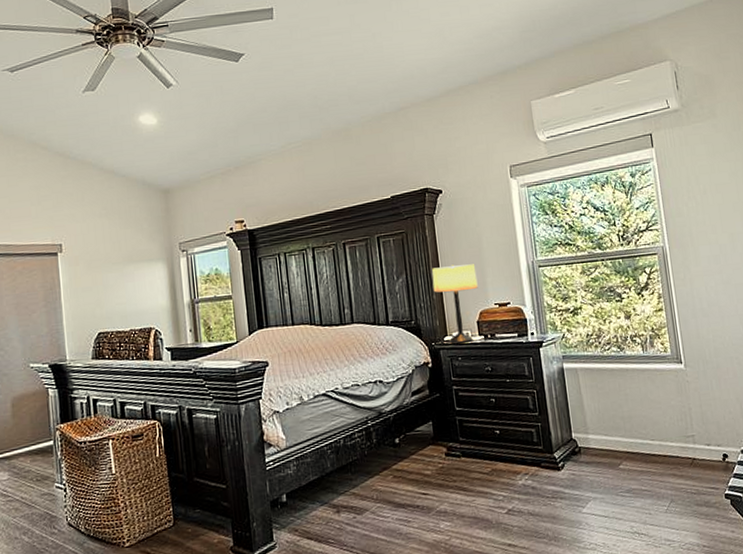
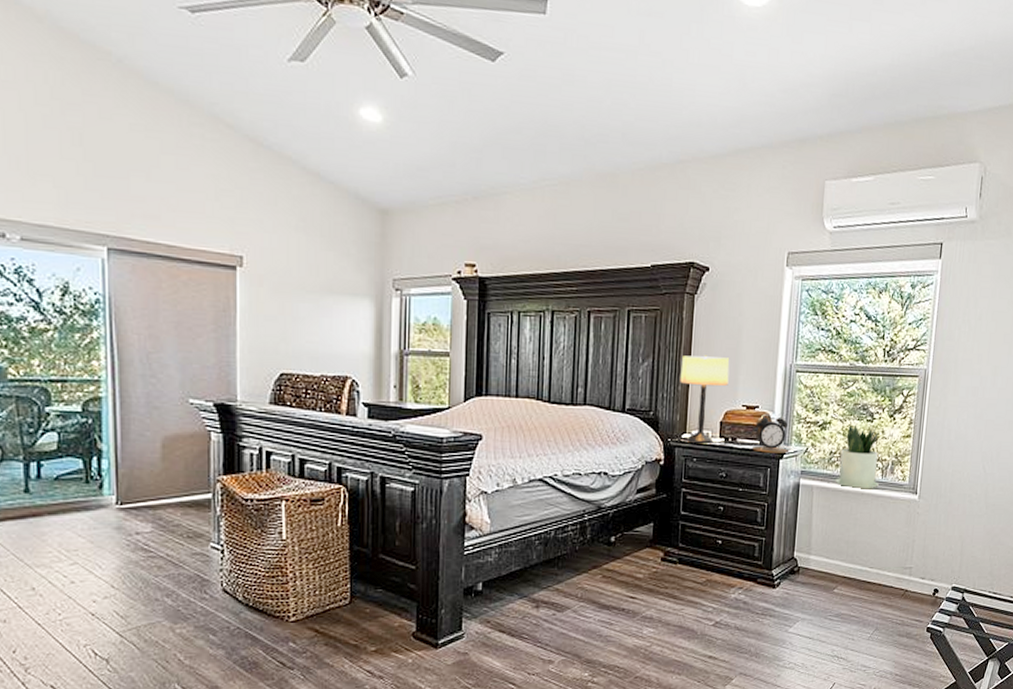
alarm clock: none [510,307,546,344] -> present [752,413,788,453]
planter: none [596,305,643,366] -> present [835,424,880,489]

